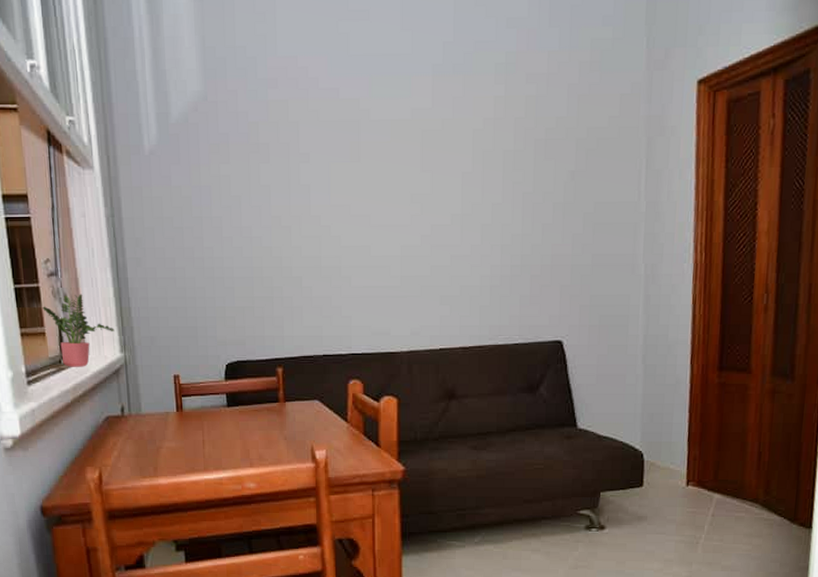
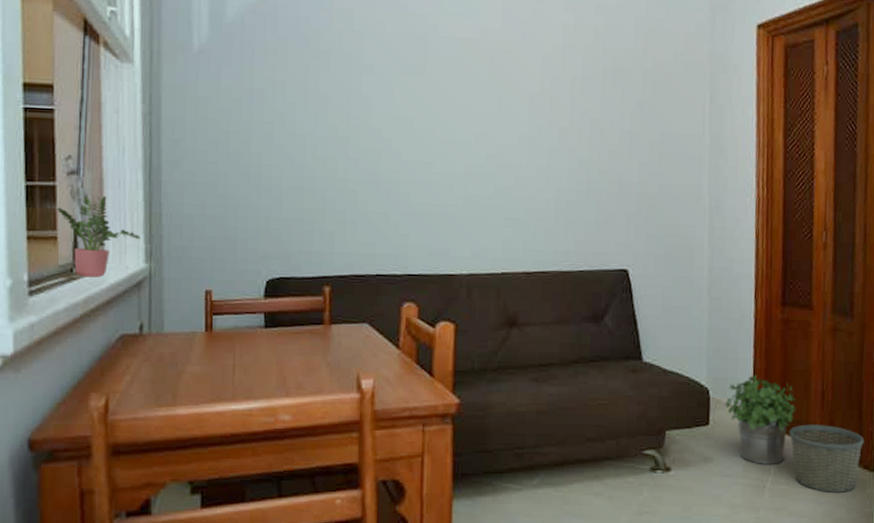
potted plant: none [659,438,732,522] -> present [725,375,797,465]
basket: none [723,484,802,548] -> present [789,424,865,493]

